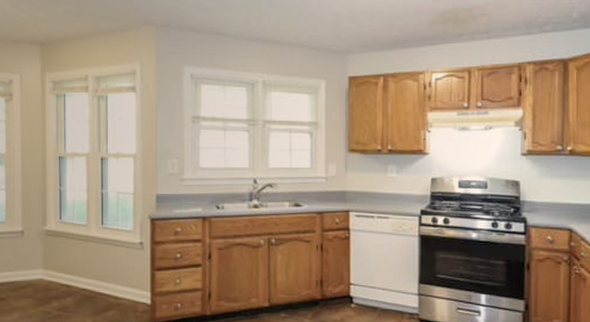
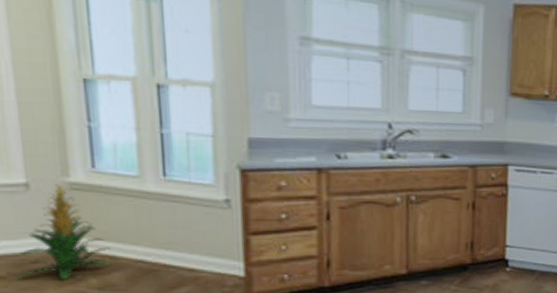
indoor plant: none [11,231,66,303] -> present [16,184,110,280]

